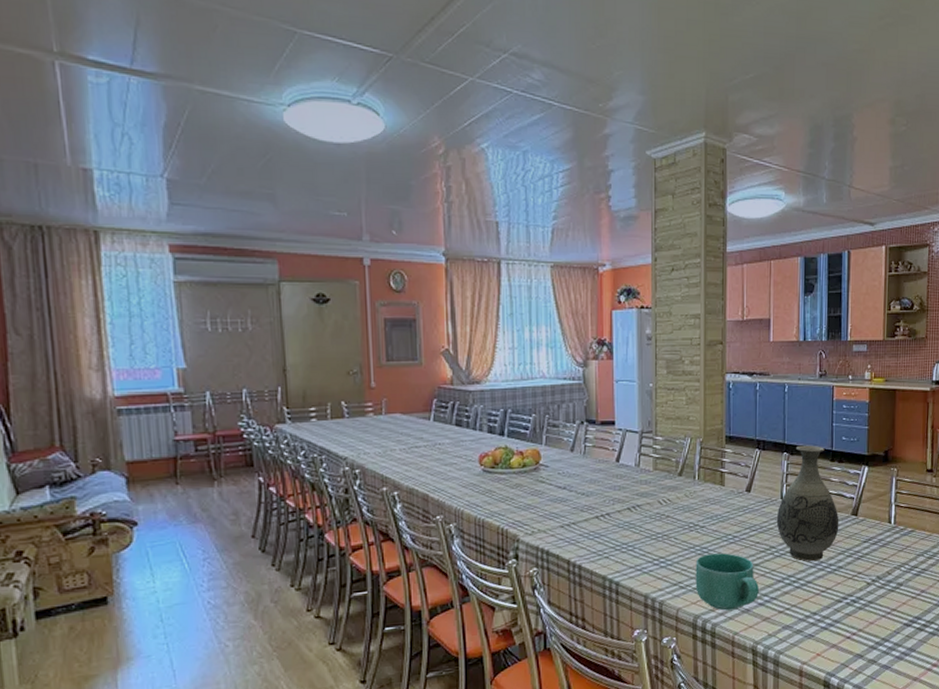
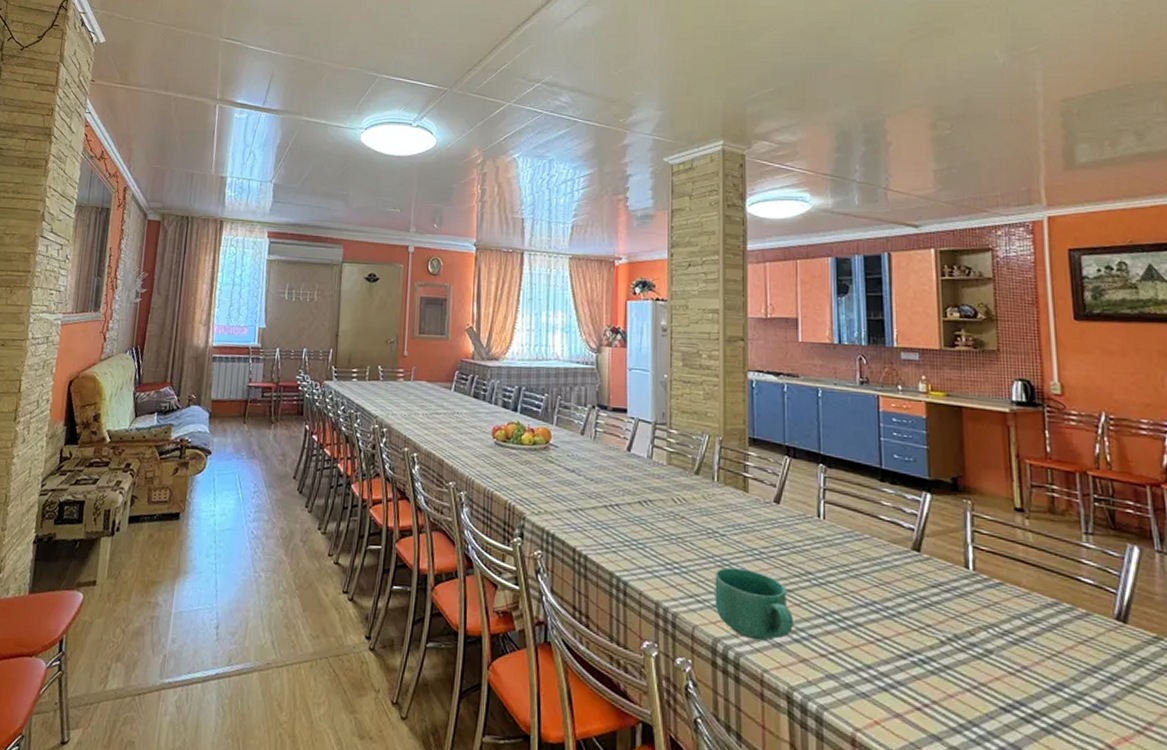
vase: present [776,445,839,562] -> none [813,458,896,600]

